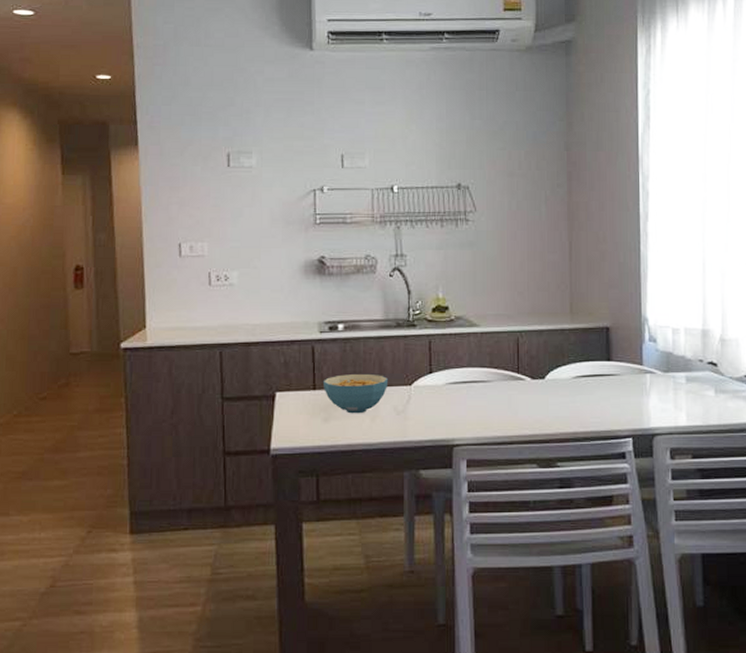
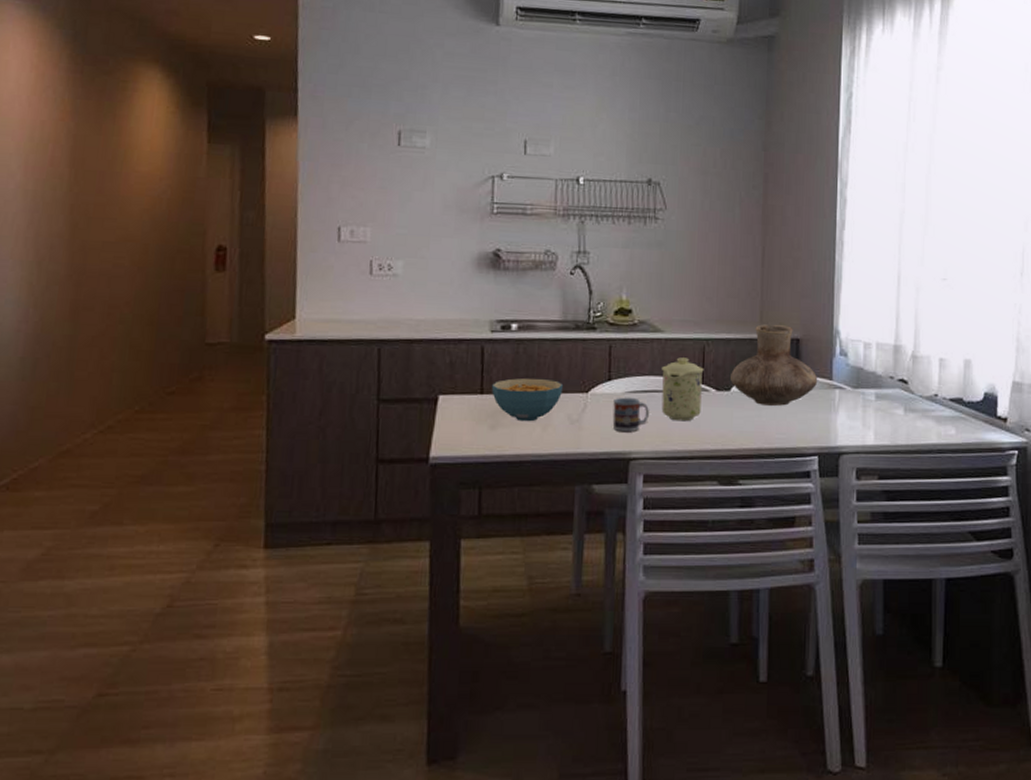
cup: none [435,388,469,421] -> present [612,397,649,432]
mug: none [479,349,519,409] -> present [661,357,704,422]
vase: none [545,314,629,391] -> present [731,324,818,406]

